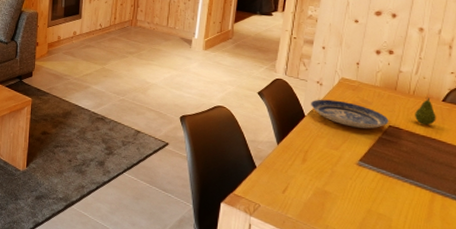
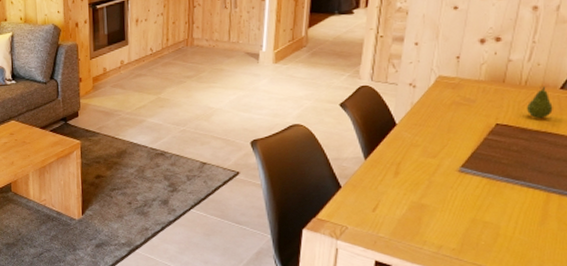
plate: present [310,99,389,129] -> none [401,102,496,131]

